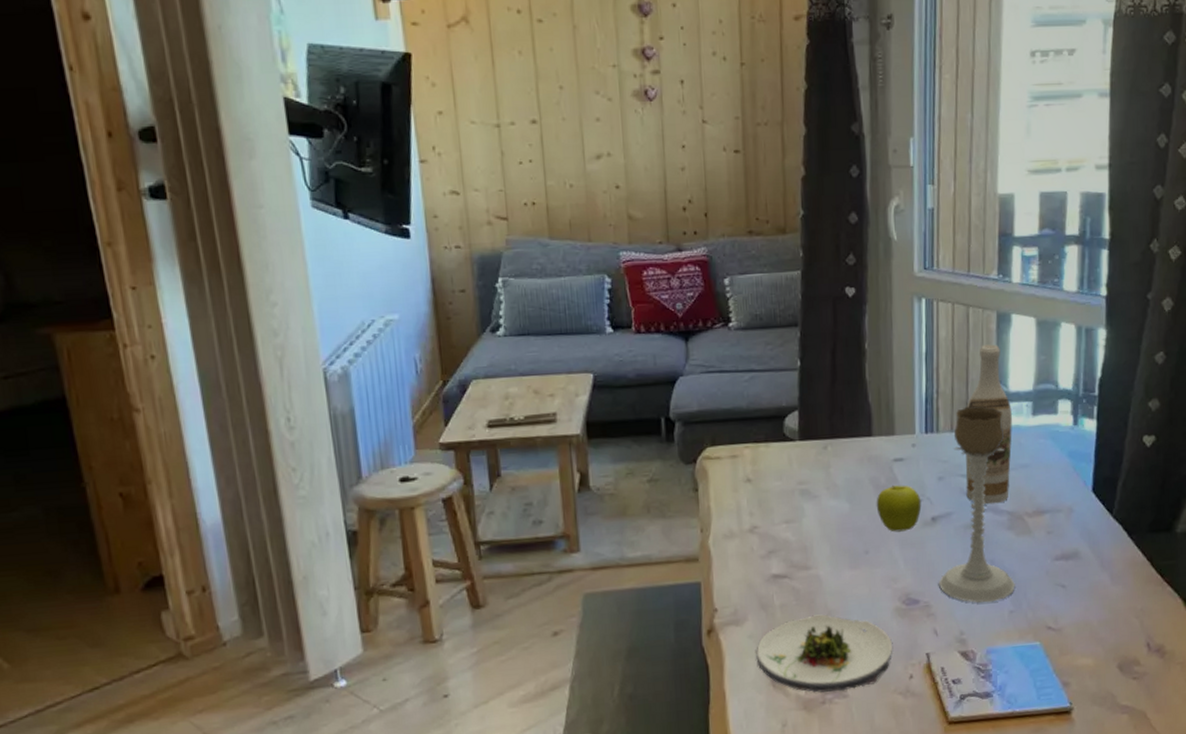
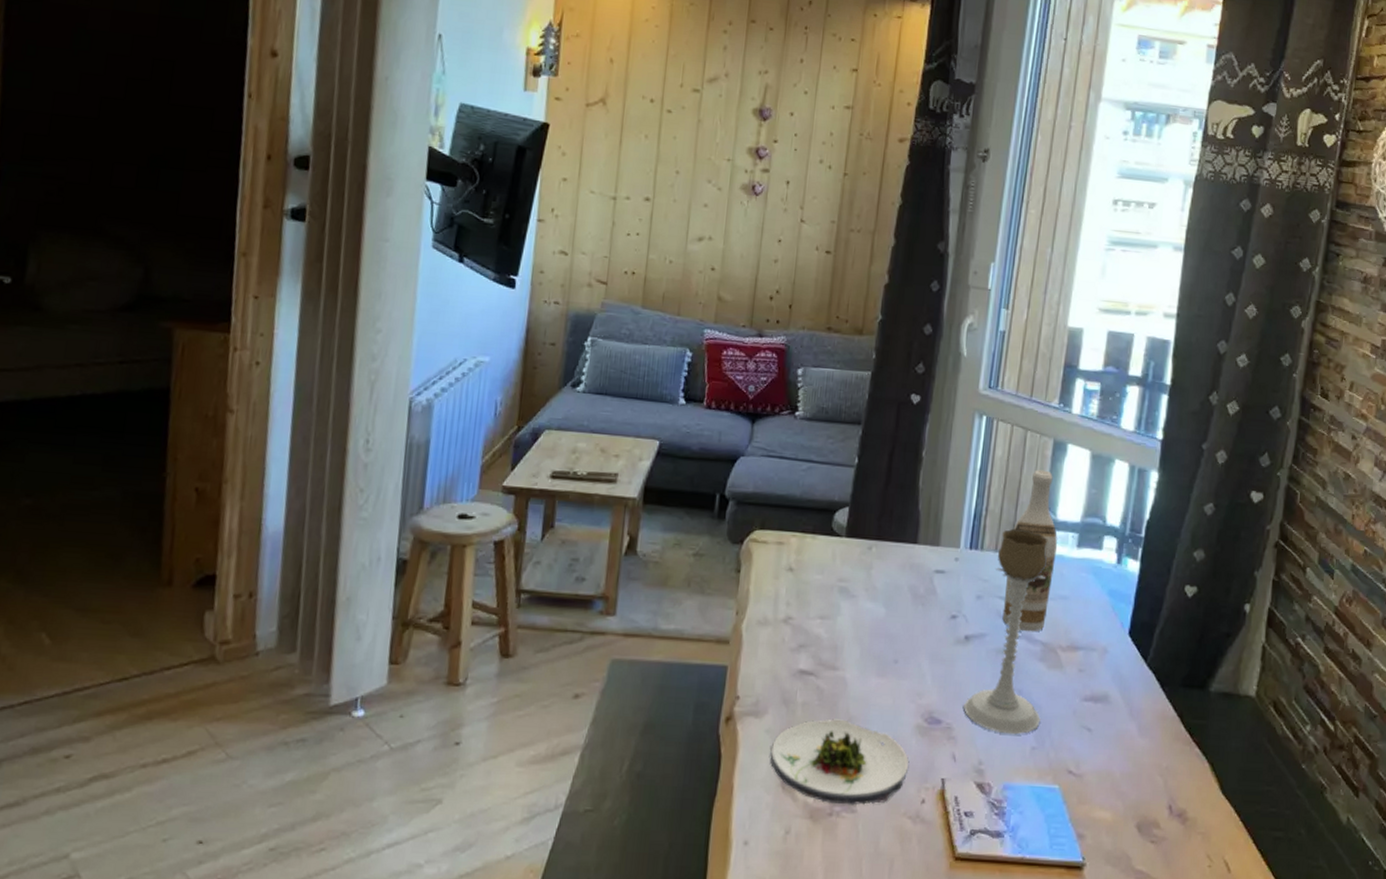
fruit: present [876,485,922,532] -> none [911,597,957,646]

